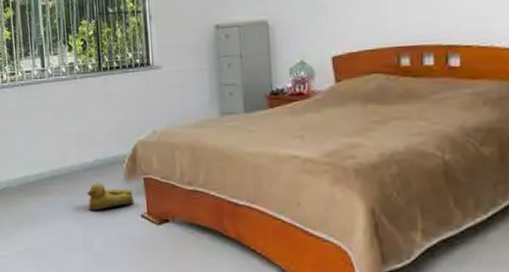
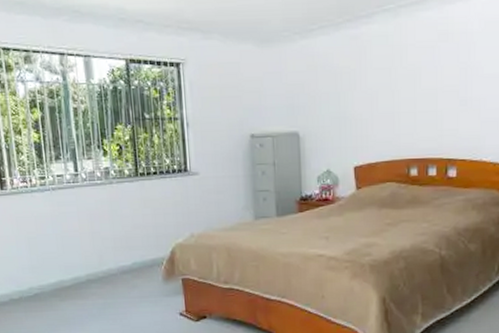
rubber duck: present [87,182,135,211] -> none [125,284,173,312]

